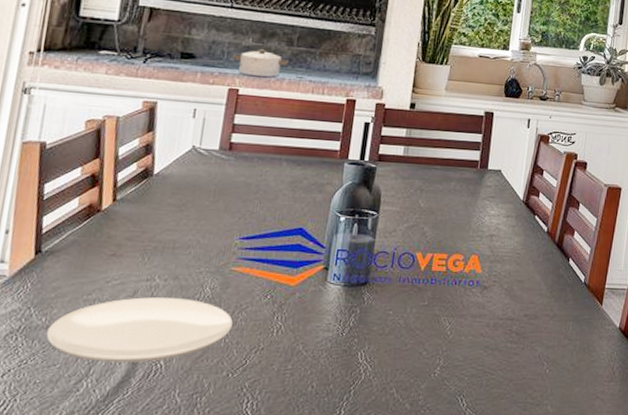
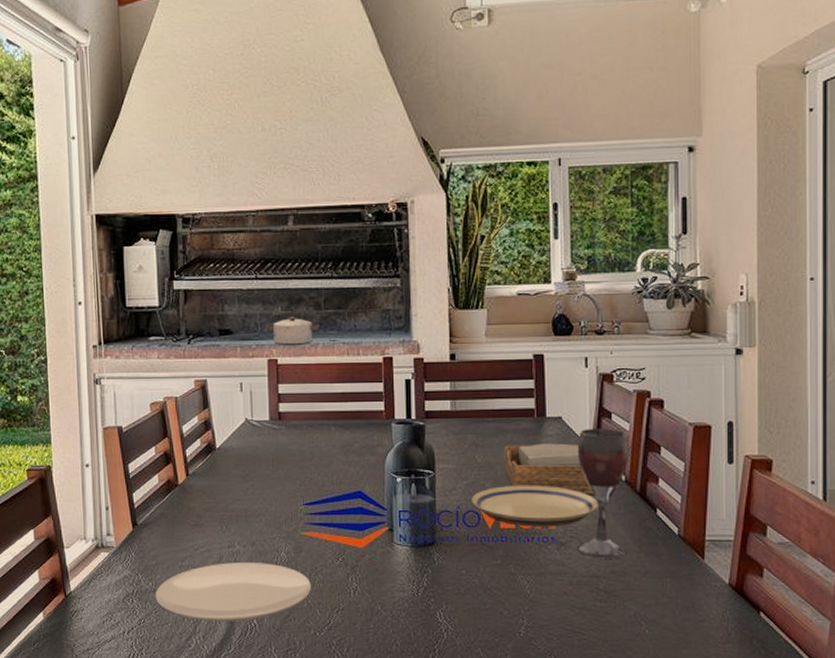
plate: none [409,230,522,272] -> present [472,485,598,527]
napkin holder: none [443,192,519,244] -> present [503,443,594,496]
cup: none [498,183,554,303] -> present [577,429,630,559]

